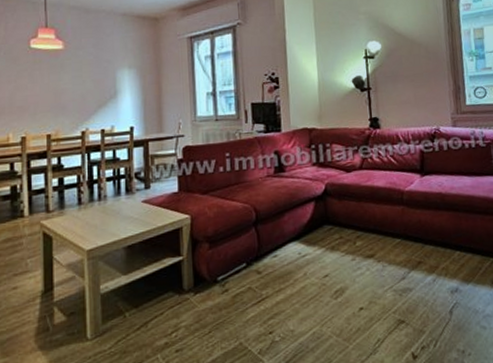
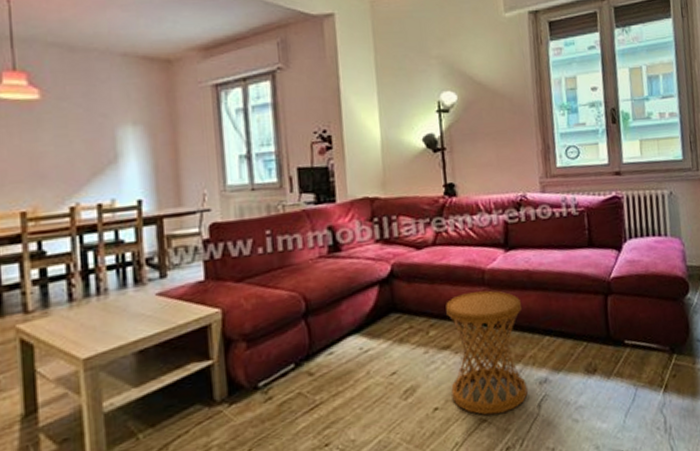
side table: none [370,209,441,317] -> present [446,290,528,415]

